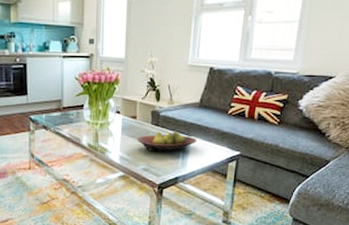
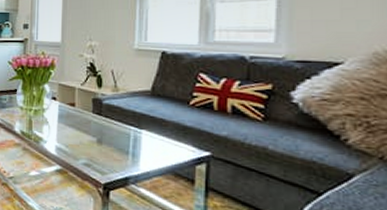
fruit bowl: present [138,130,197,152] -> none [77,121,150,146]

